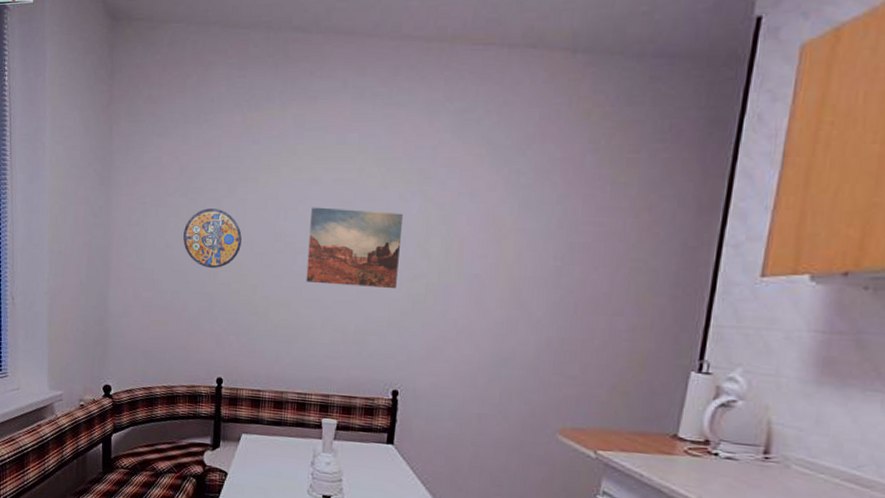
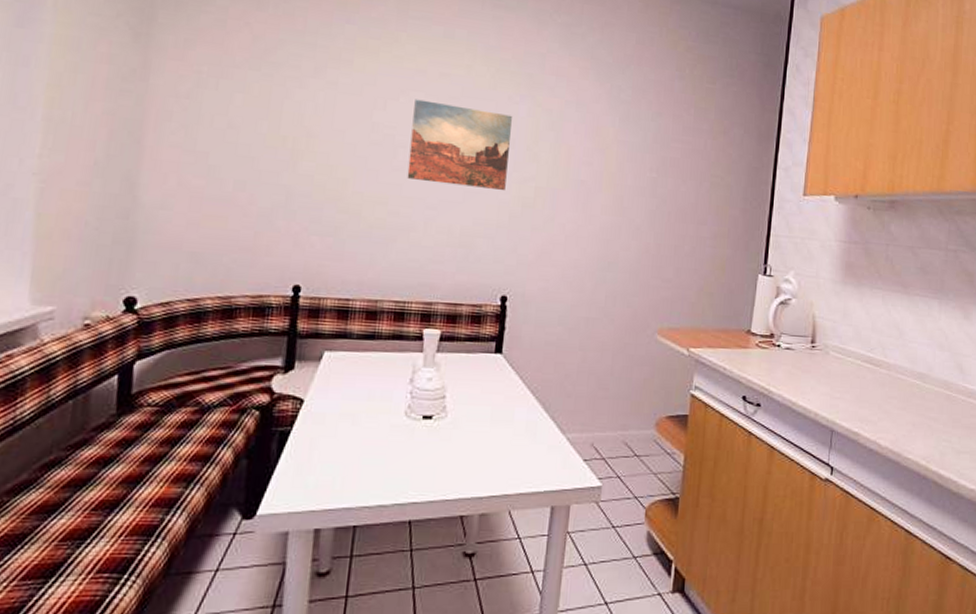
manhole cover: present [183,208,242,268] -> none [252,87,331,157]

